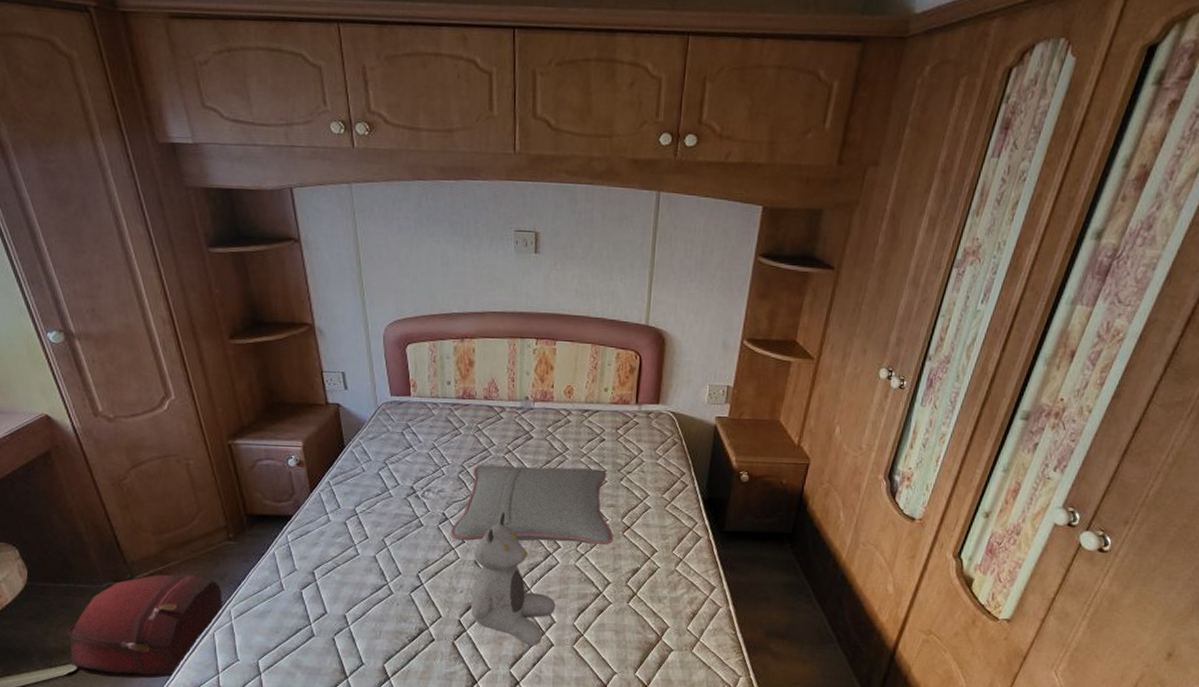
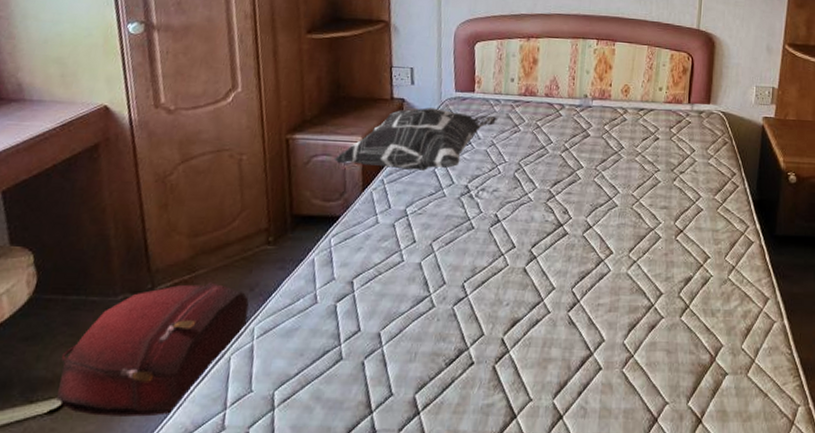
decorative pillow: none [277,412,437,473] -> present [332,107,498,171]
pillow: present [450,465,614,545] -> none [501,163,667,251]
teddy bear: present [471,511,556,646] -> none [516,212,606,370]

